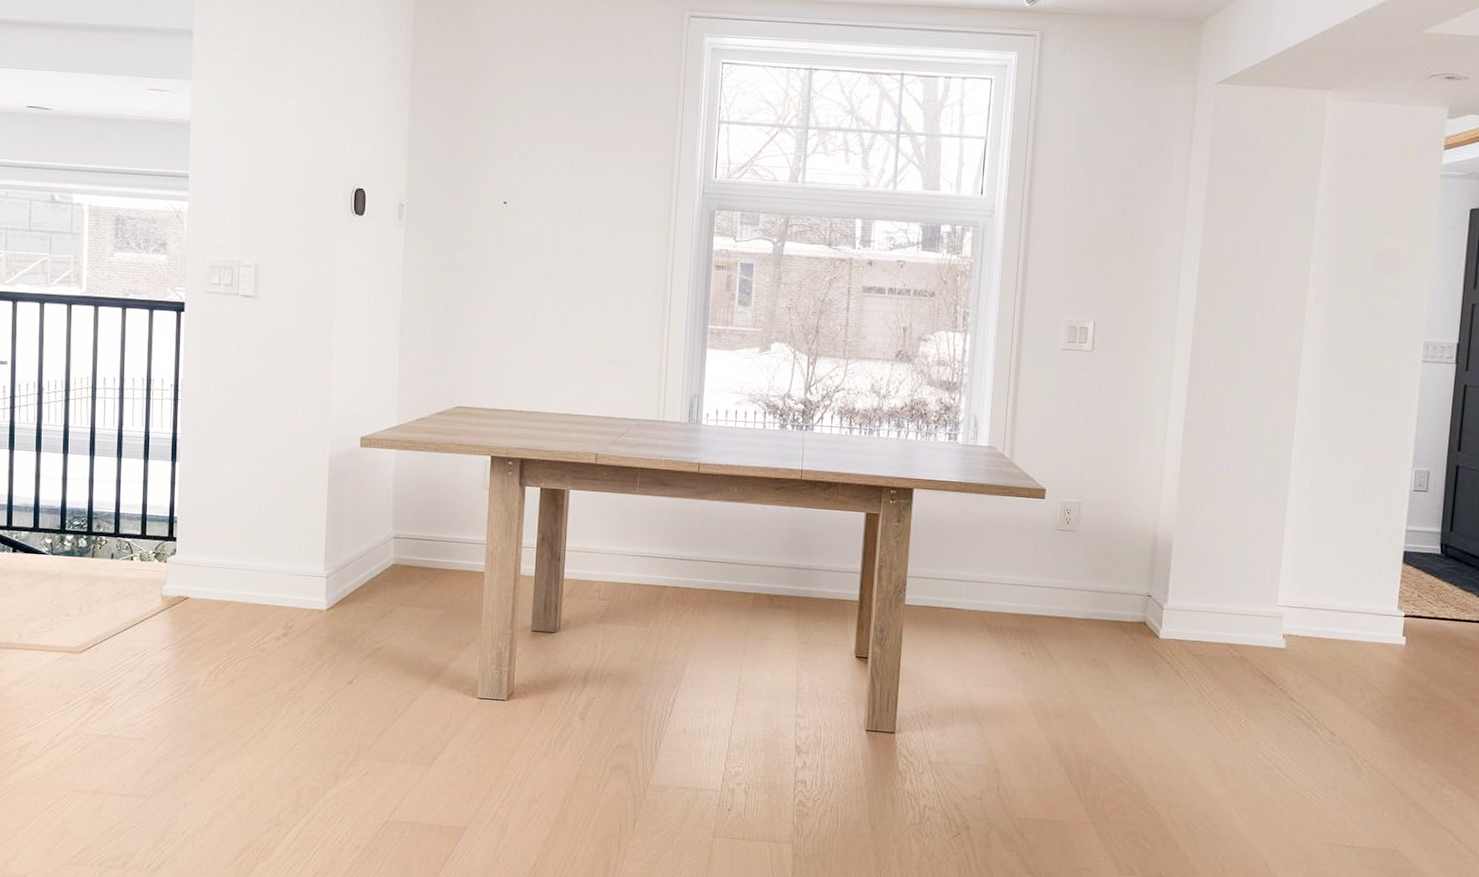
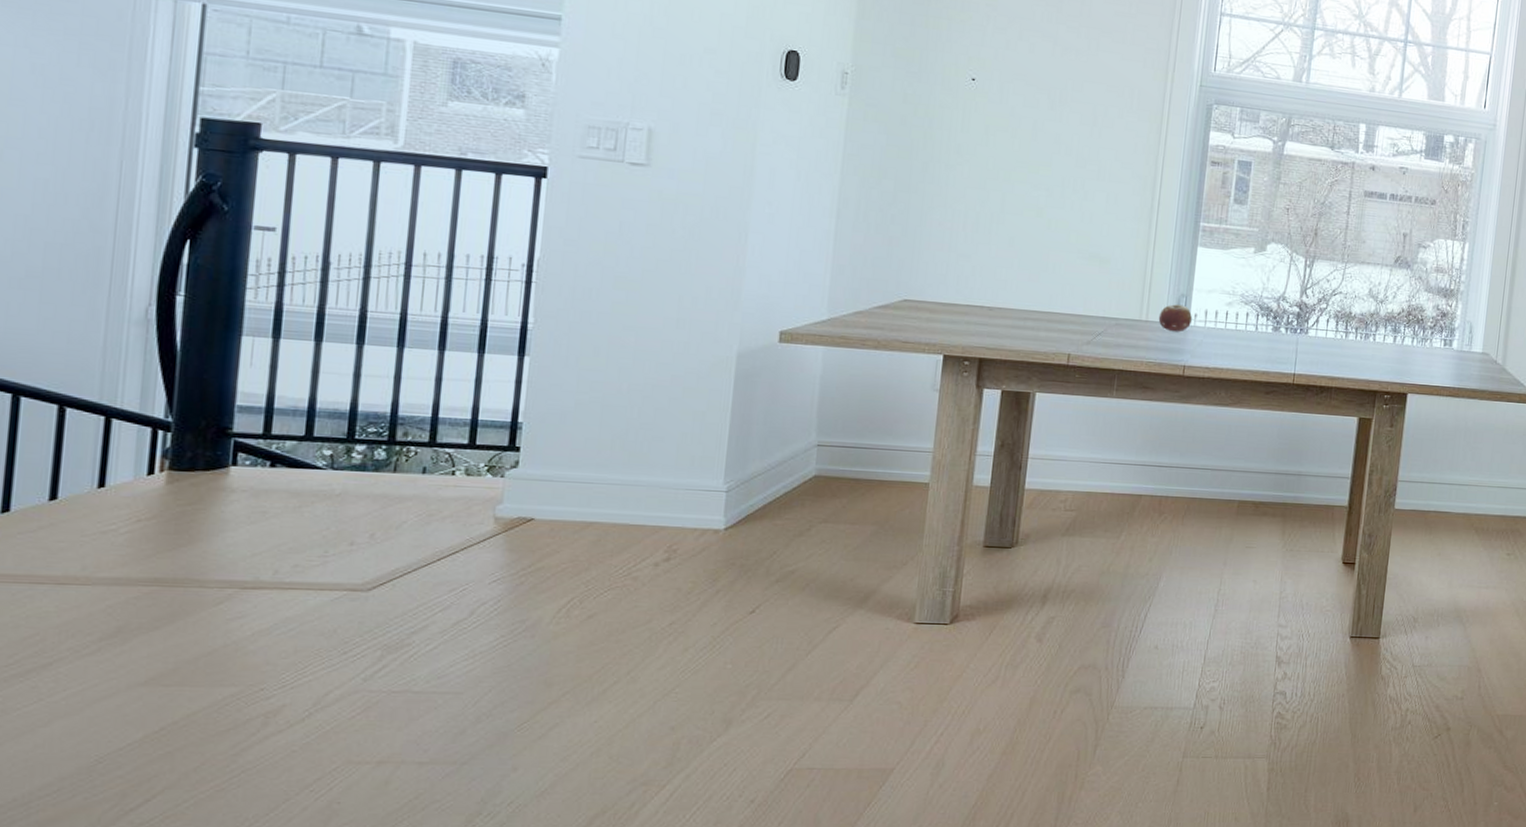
fruit: none [674,404,705,431] -> present [1158,304,1193,333]

